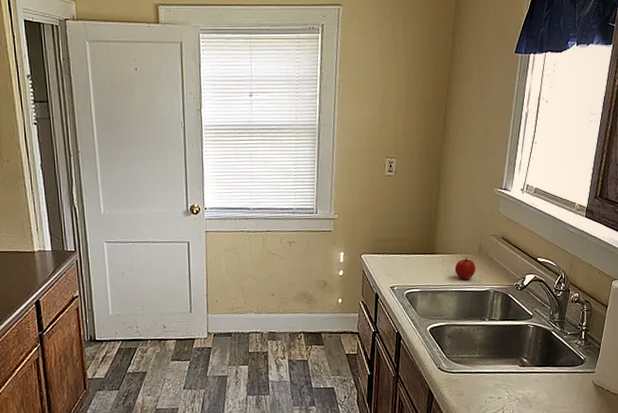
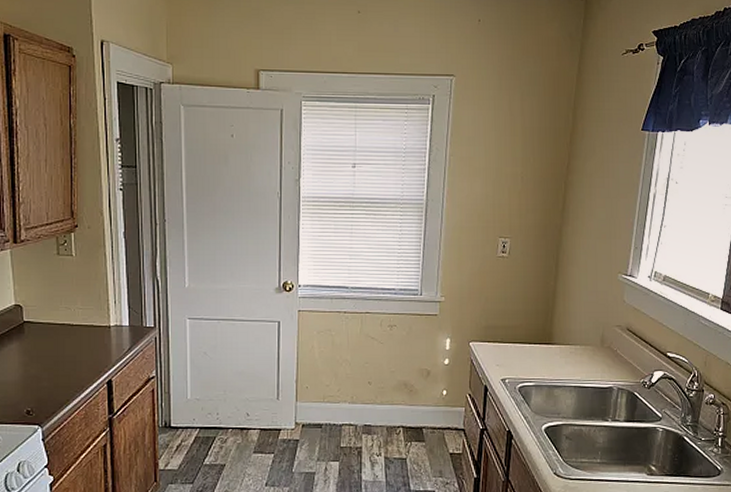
apple: present [454,257,476,280] -> none [574,349,598,375]

